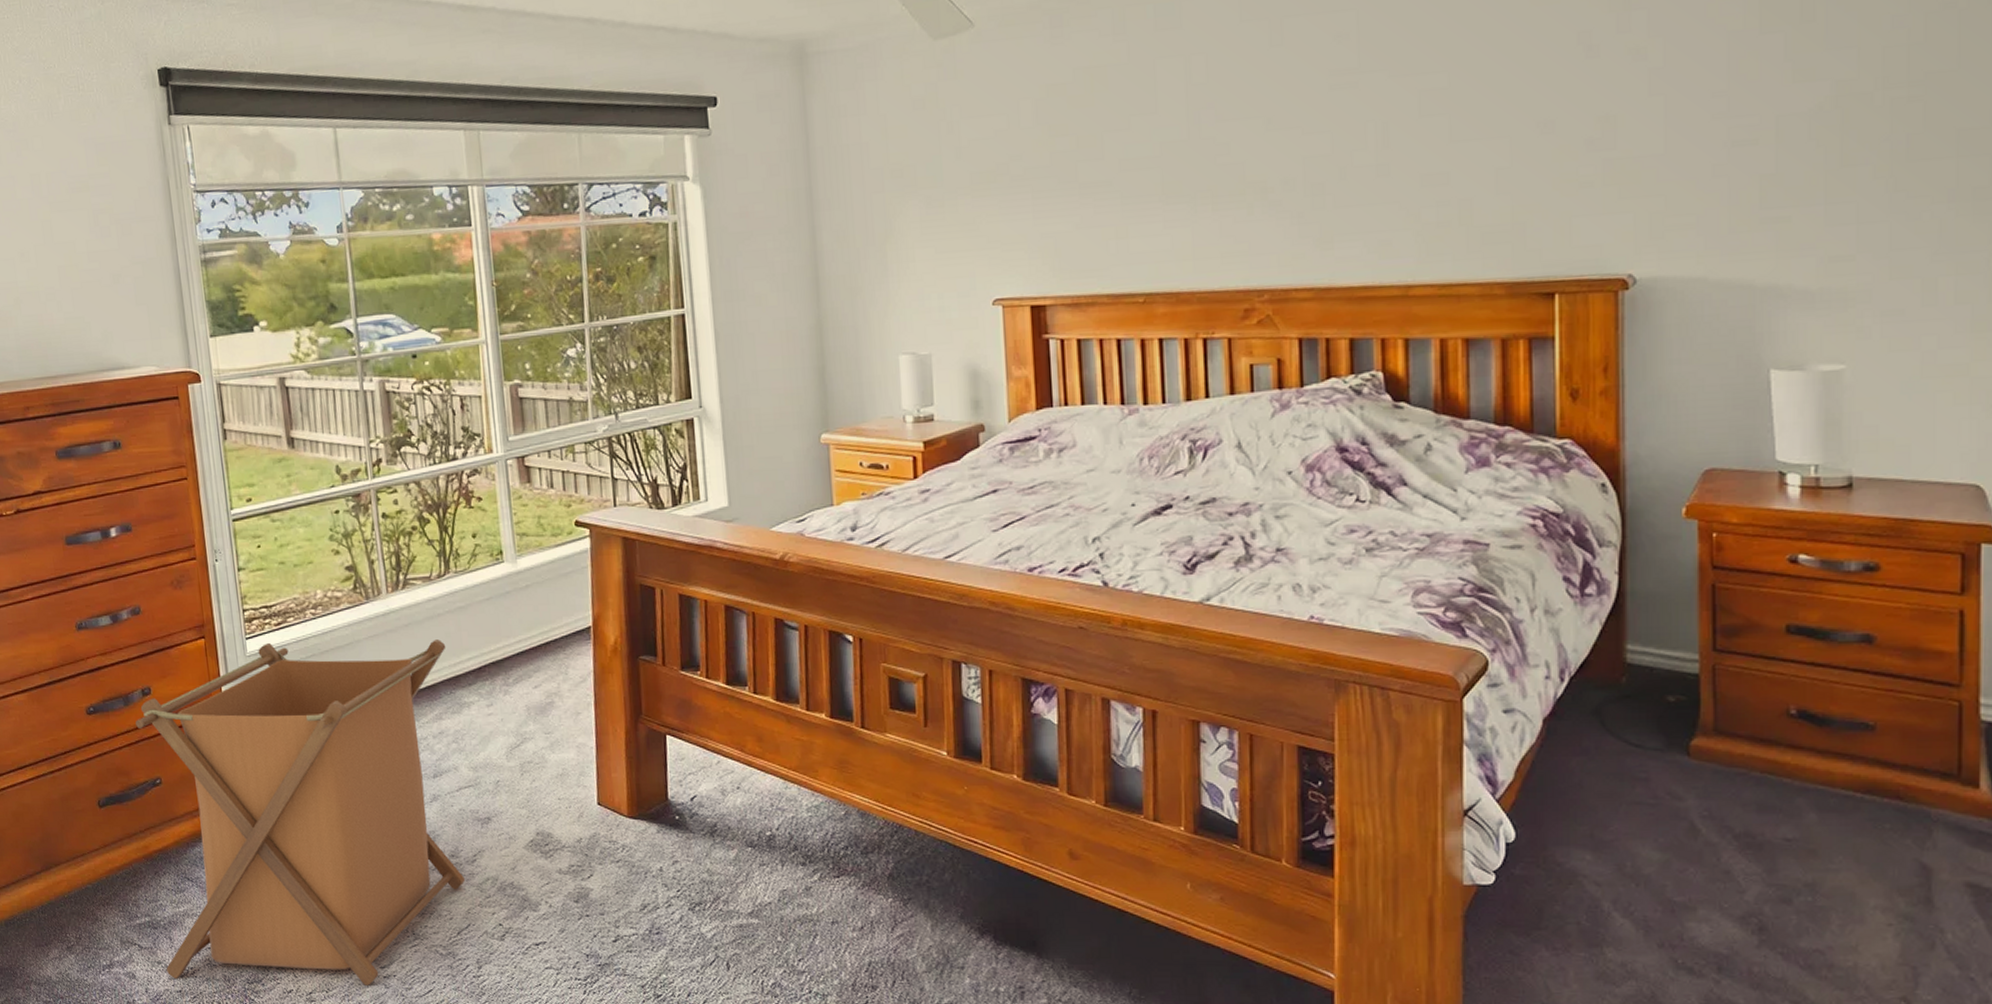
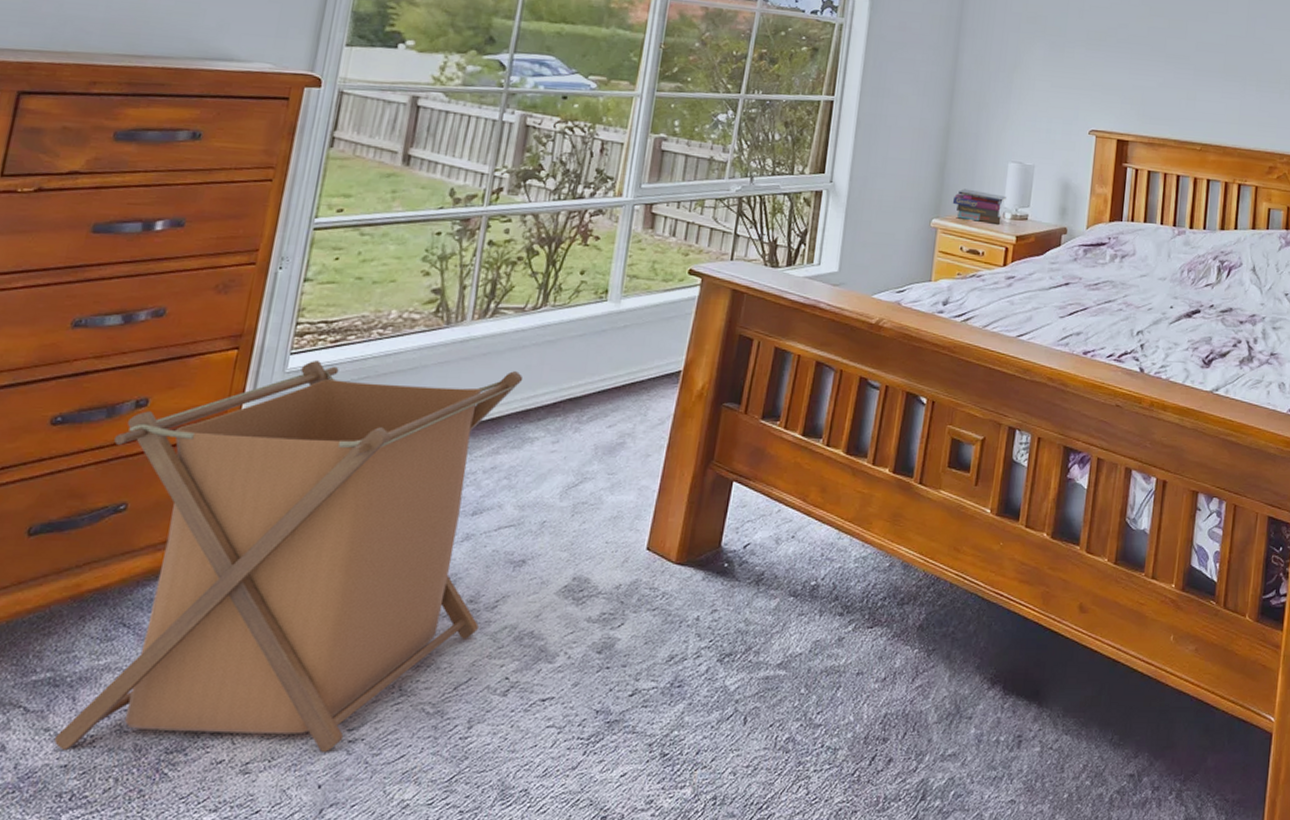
books: none [840,393,905,431] -> present [952,188,1008,224]

